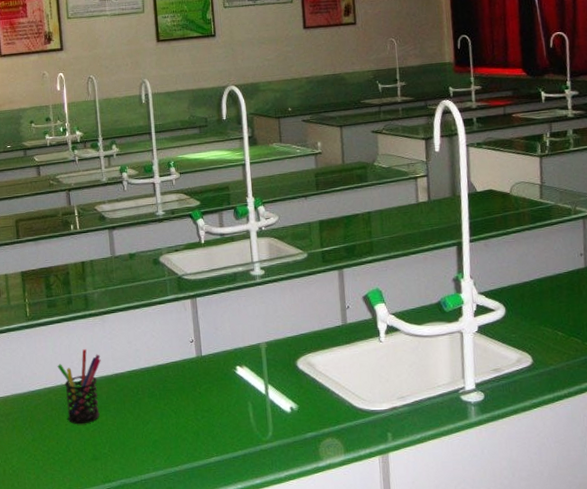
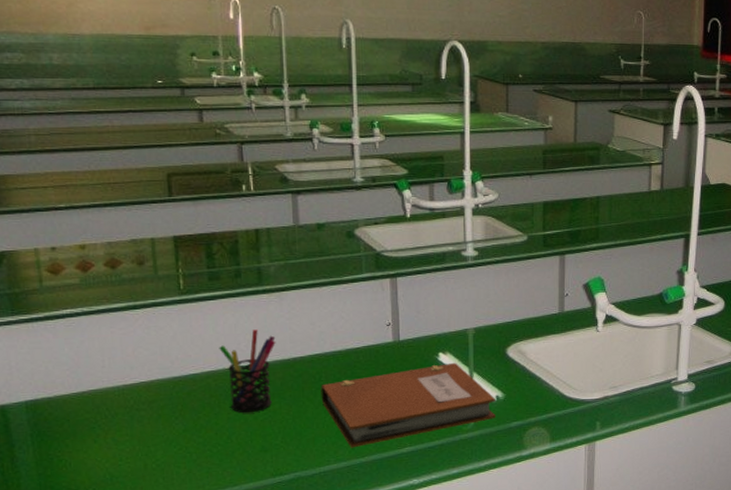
notebook: none [138,375,291,457] -> present [320,362,497,448]

